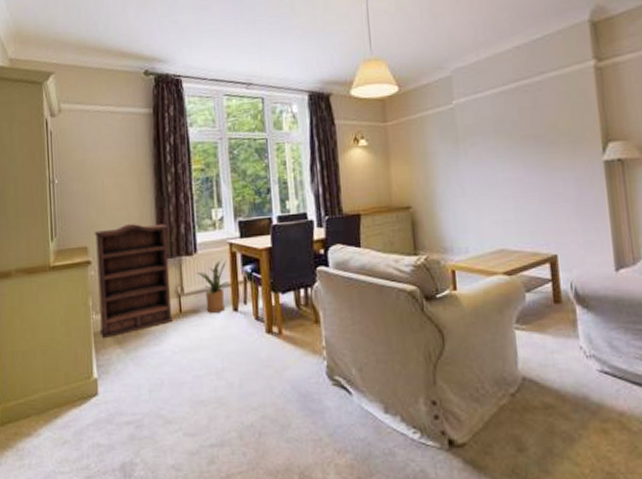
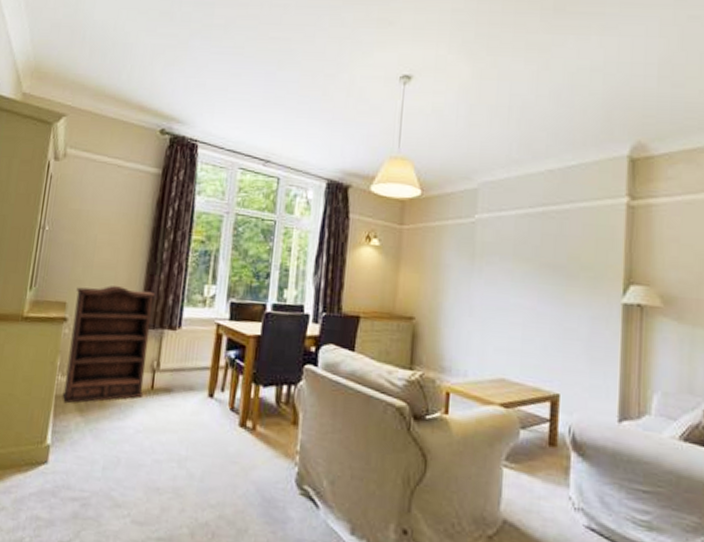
house plant: present [197,258,230,313] -> none [177,338,211,396]

